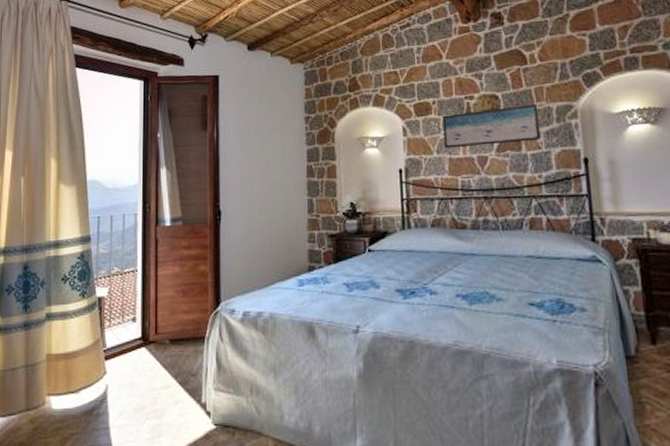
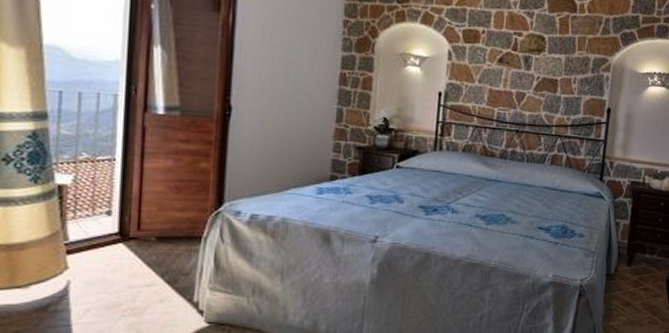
wall art: present [442,103,541,149] -> none [486,46,579,86]

